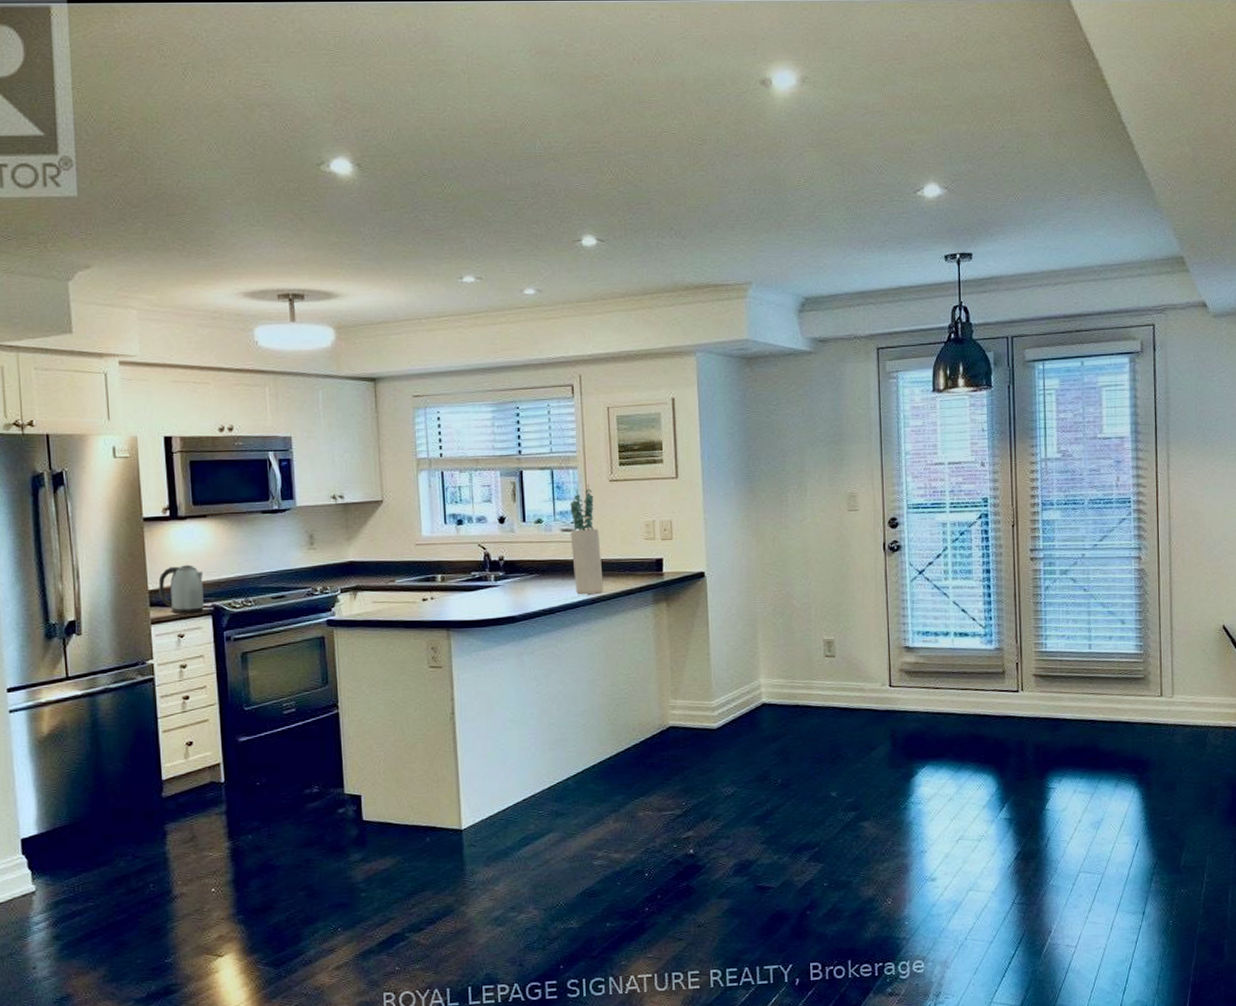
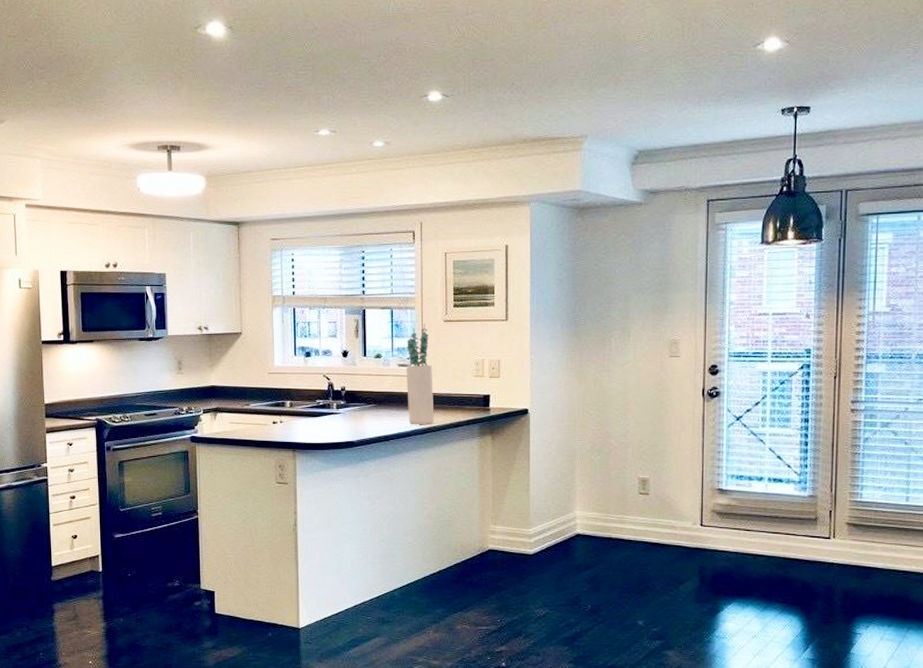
kettle: present [158,565,204,614] -> none [53,383,90,426]

